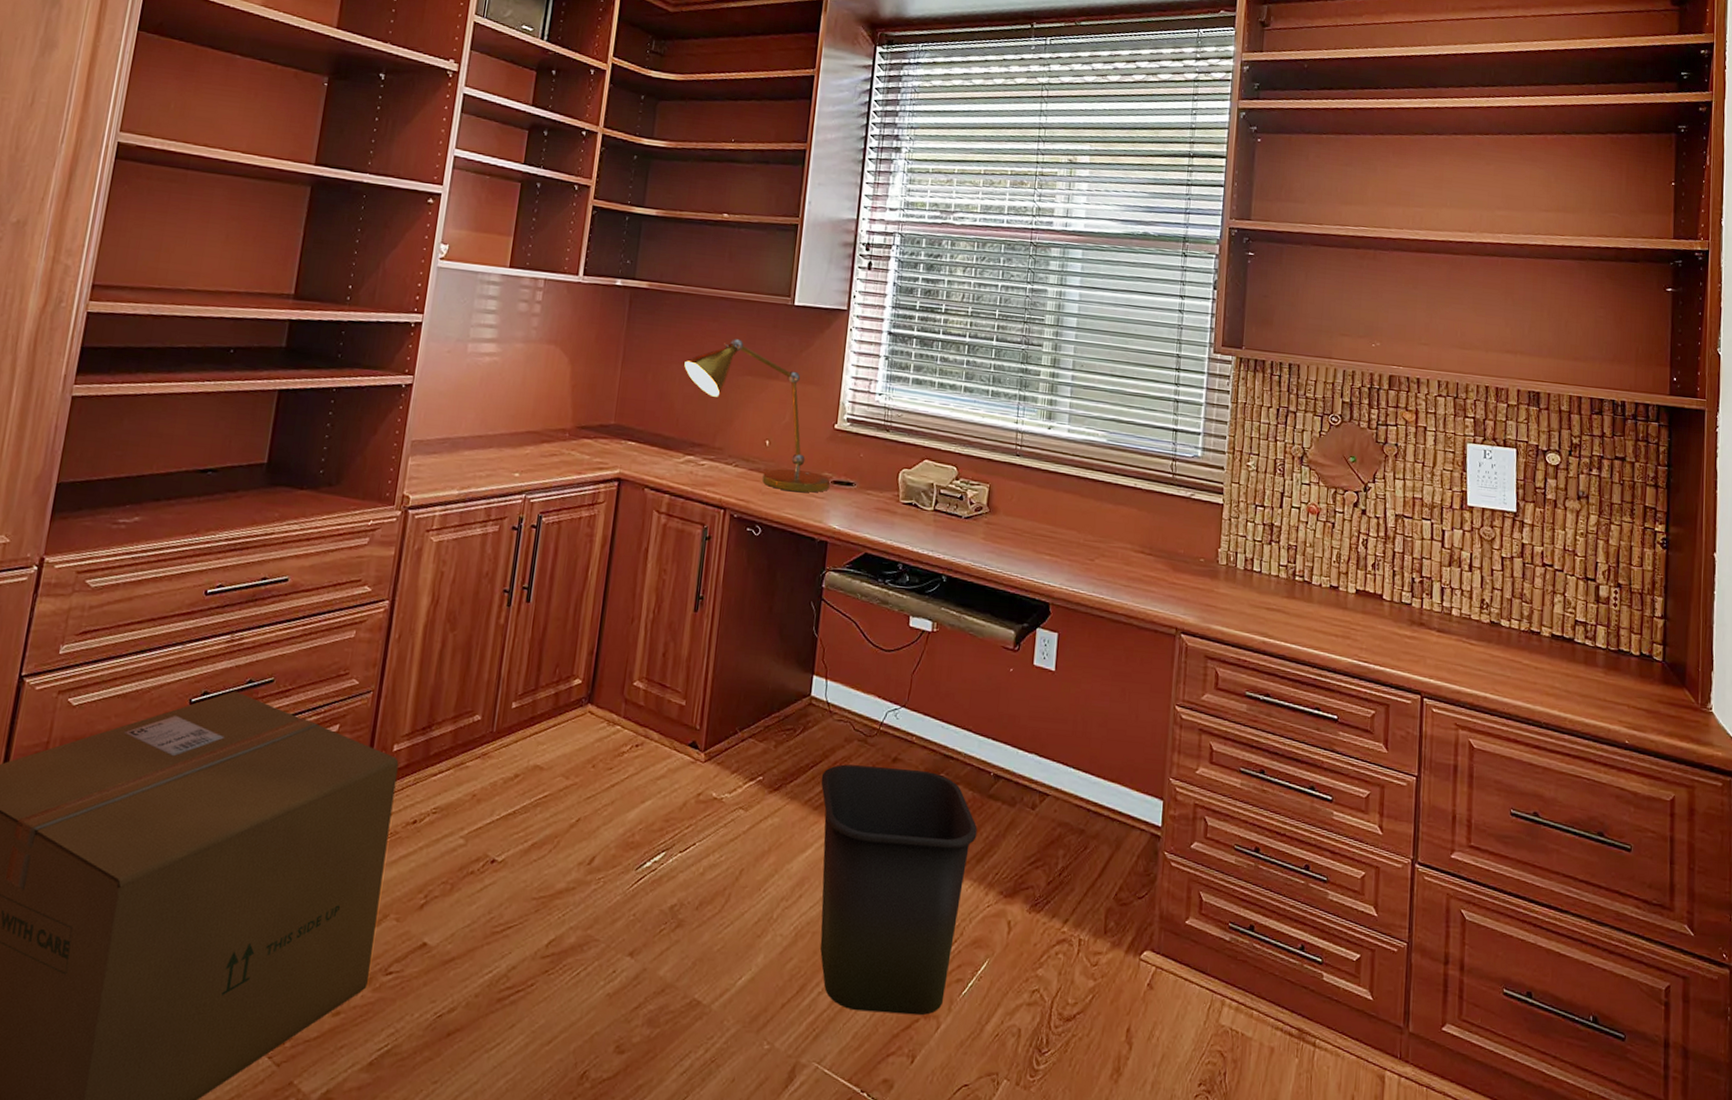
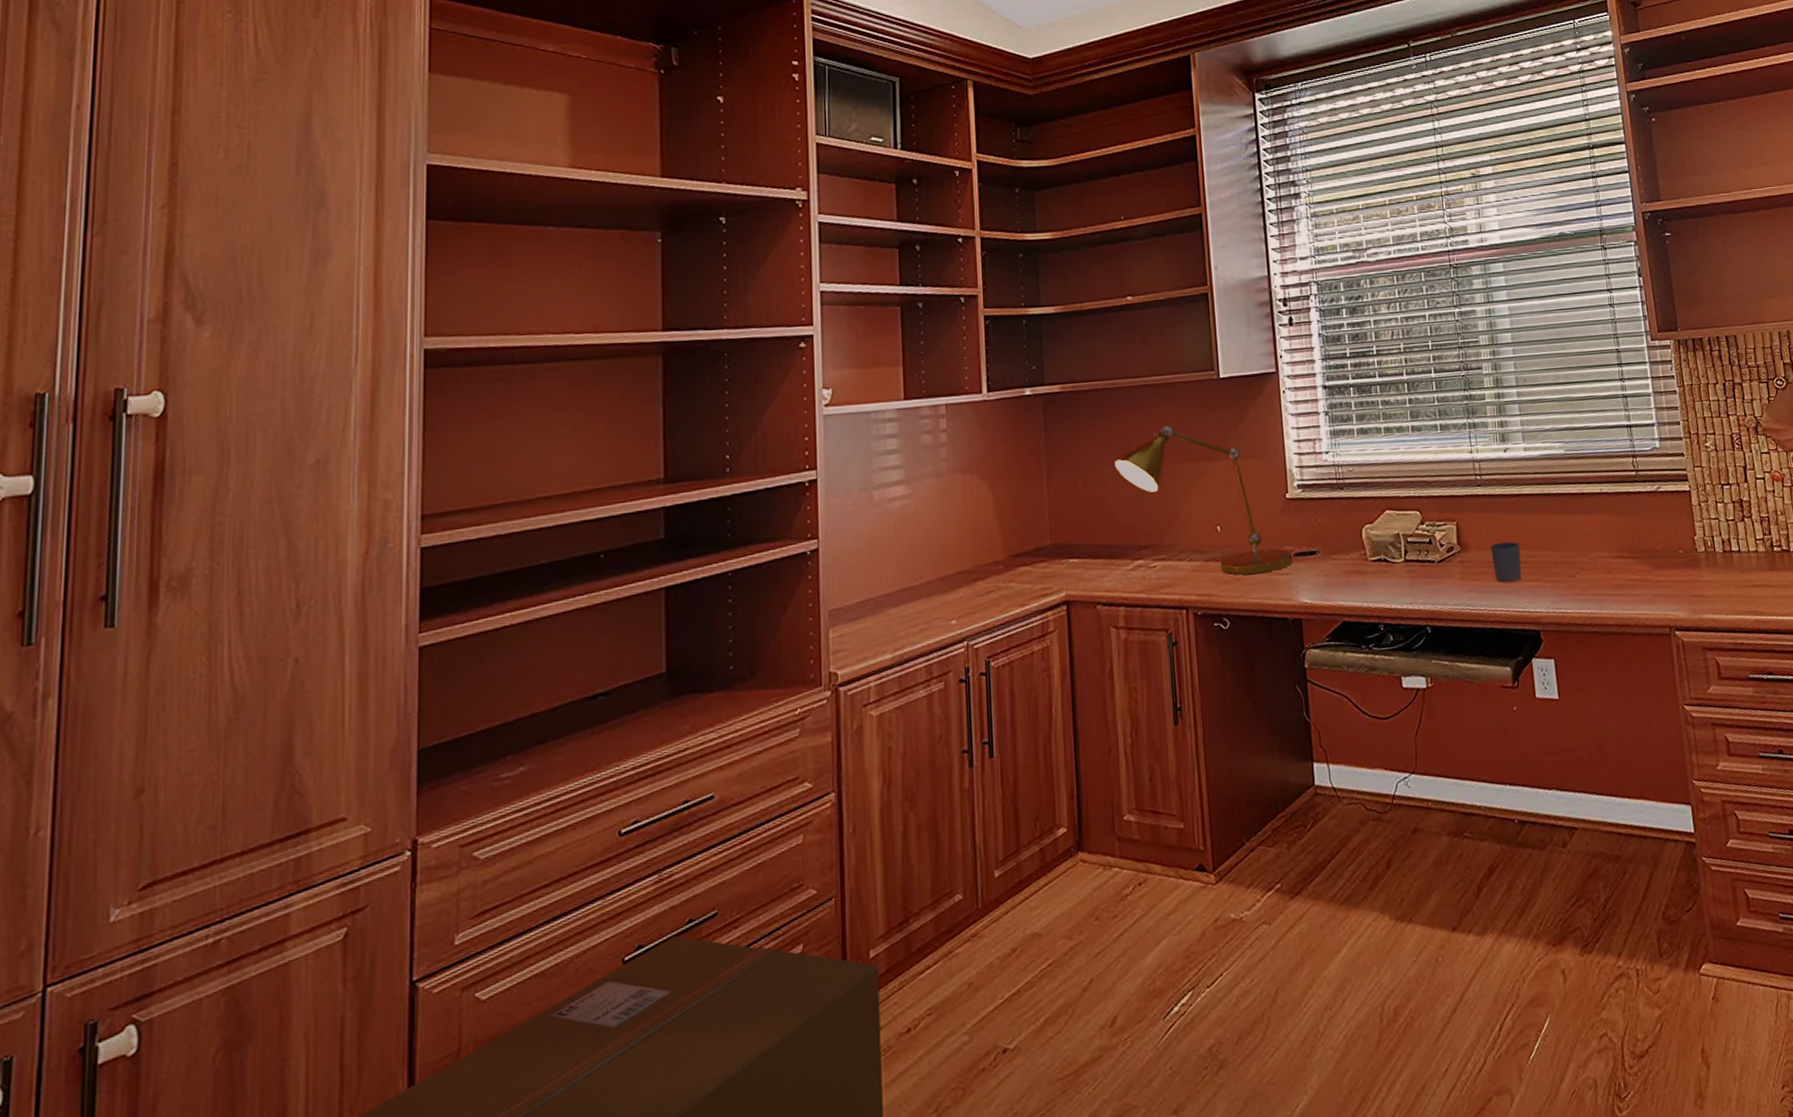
waste bin: present [820,764,977,1015] -> none [1342,834,1513,1108]
mug: none [1016,512,1047,554] -> present [1490,541,1522,584]

